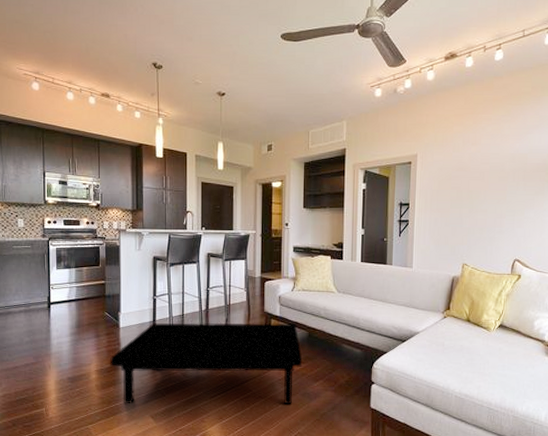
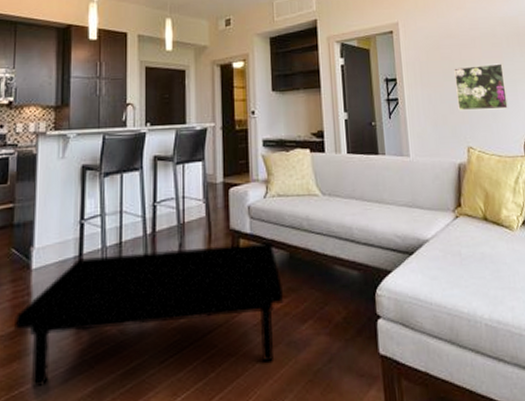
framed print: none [460,195,506,235] -> present [454,63,509,111]

